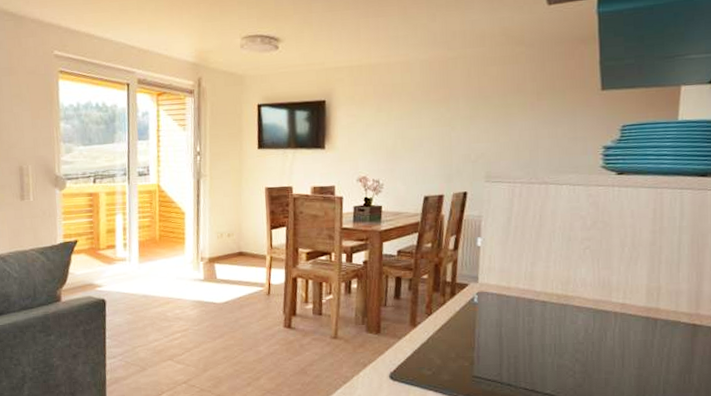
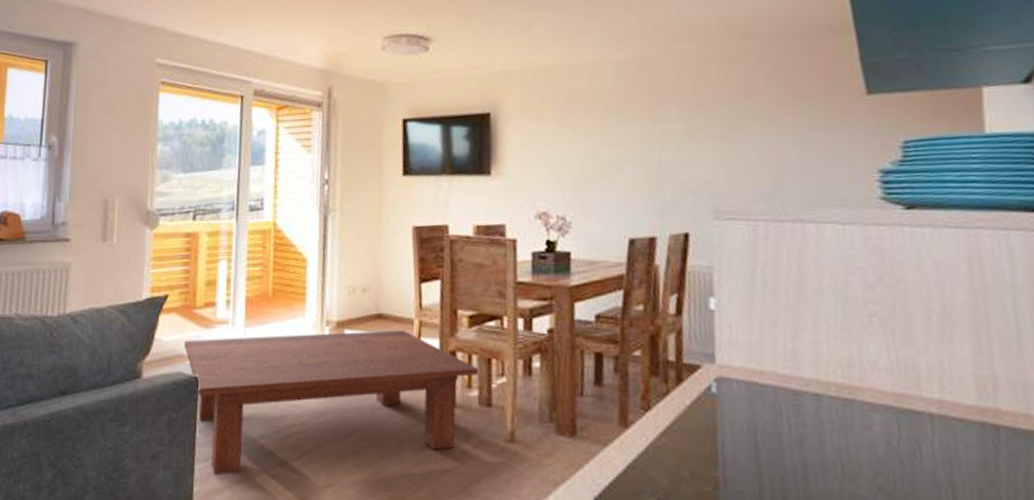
coffee table: none [92,263,314,368] -> present [184,330,479,476]

